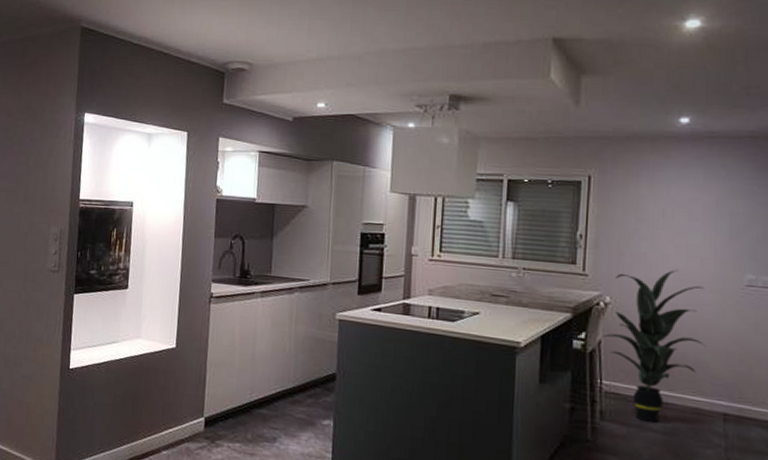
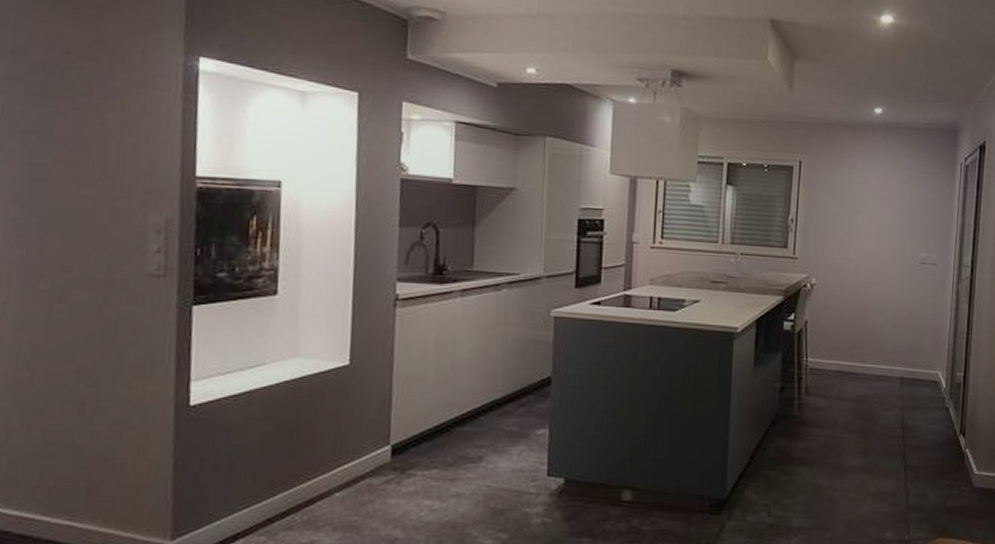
indoor plant: present [602,270,706,423] -> none [808,251,890,394]

